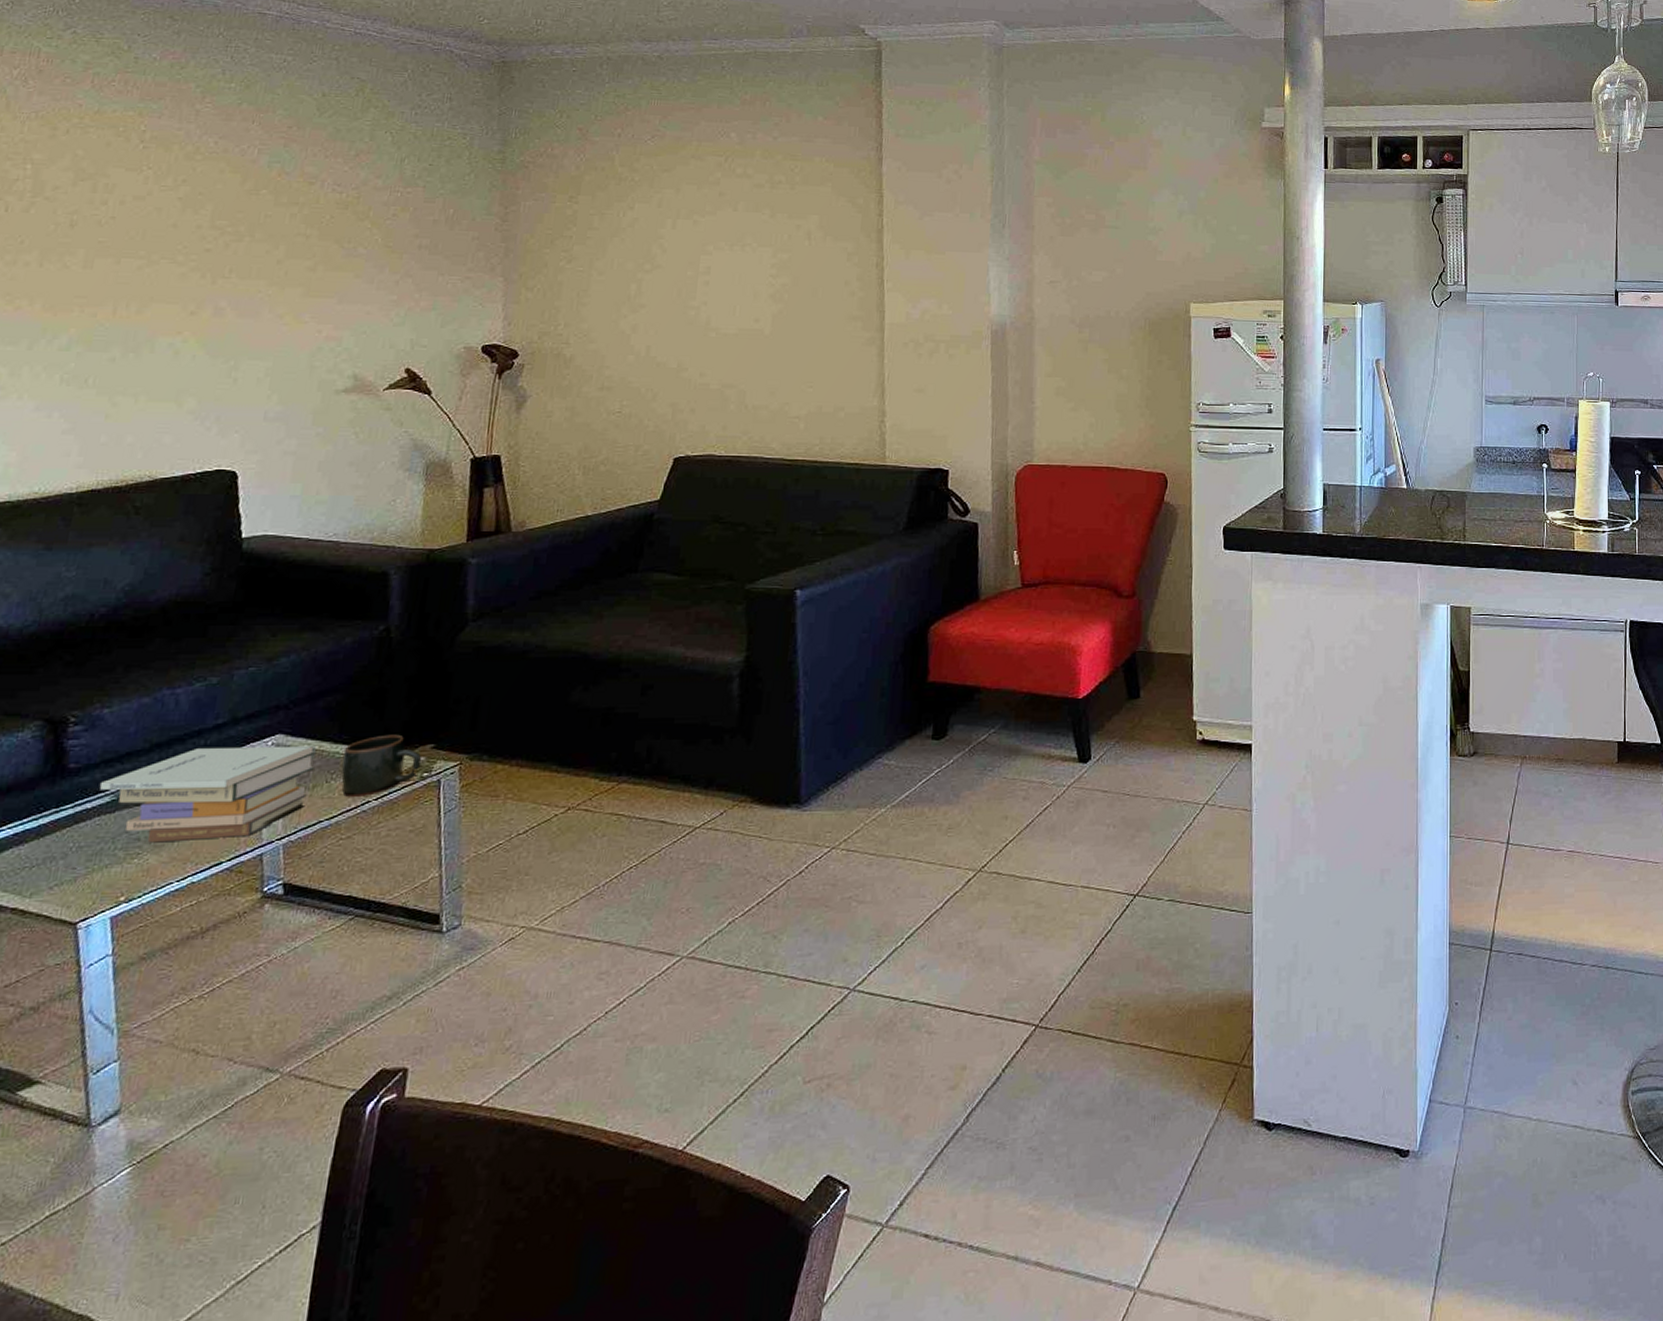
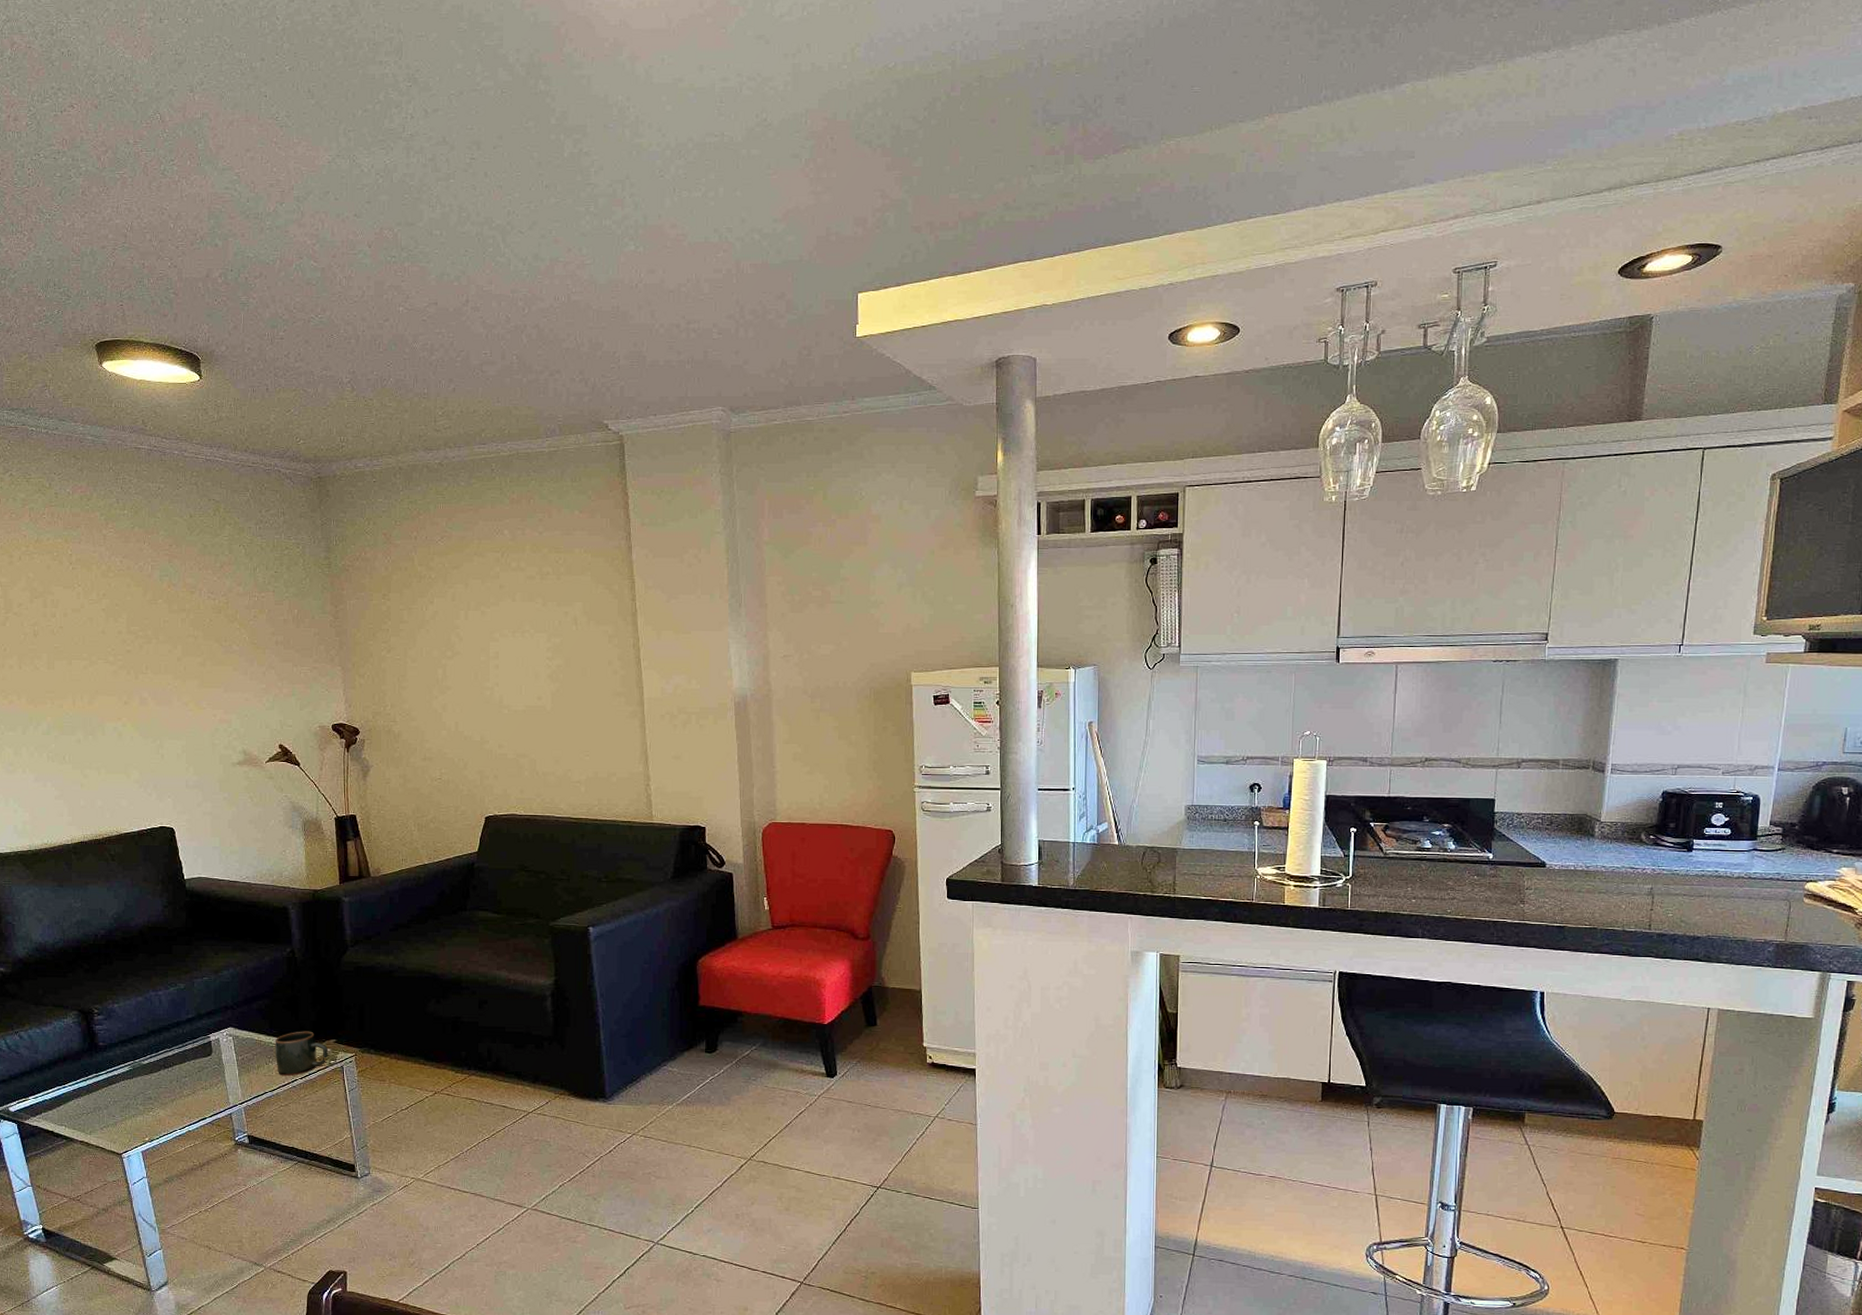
books: present [99,746,315,843] -> none [120,1035,257,1102]

